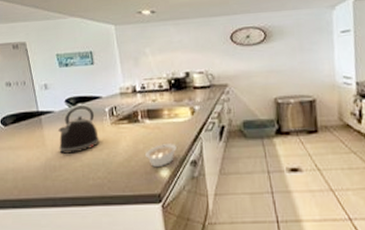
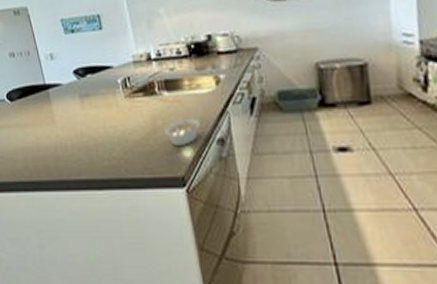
kettle: present [58,105,100,154] -> none [68,76,113,132]

